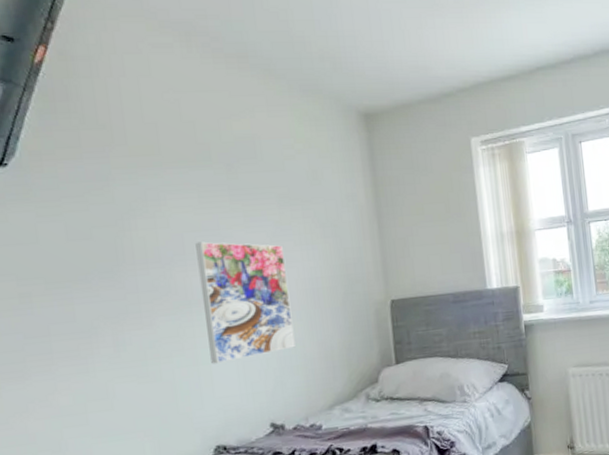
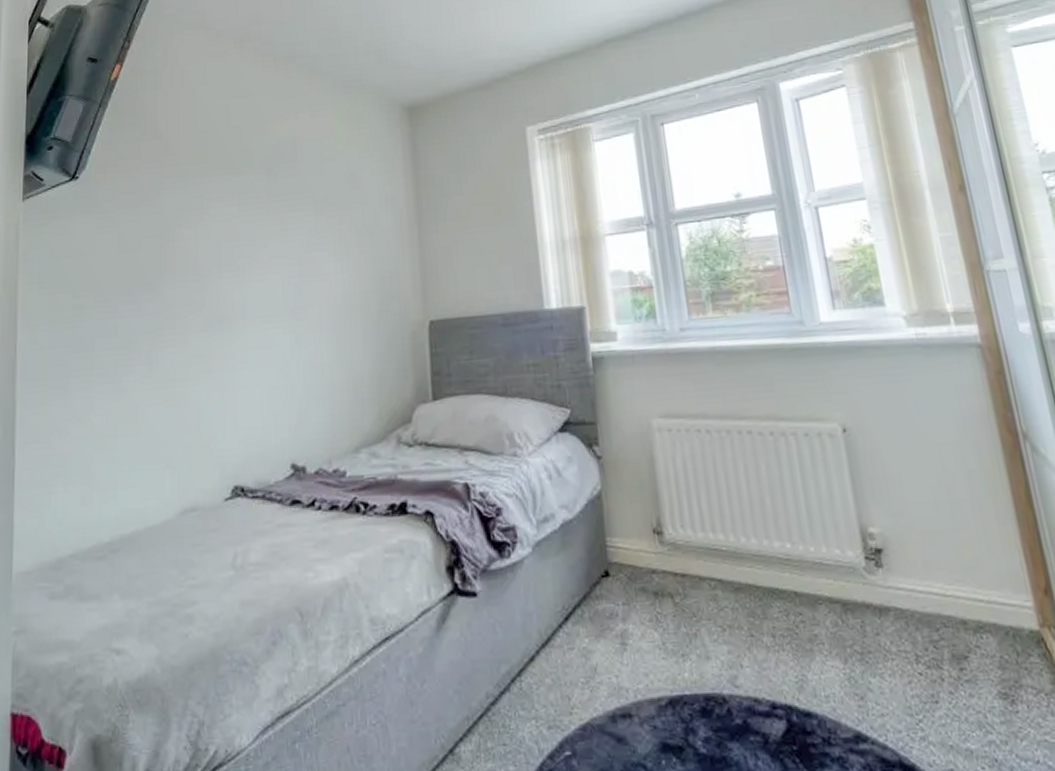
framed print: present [195,241,296,364] -> none [232,252,323,389]

